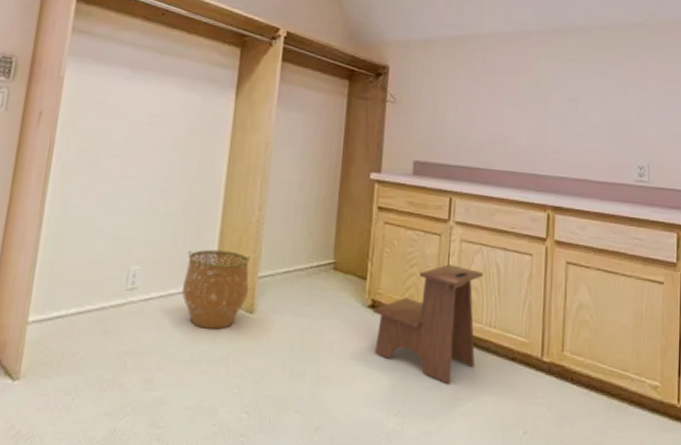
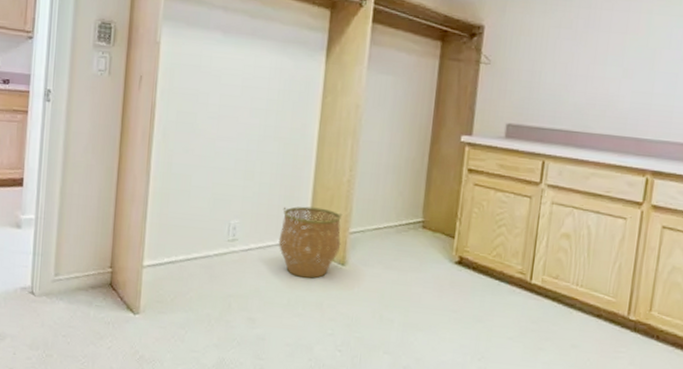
step stool: present [372,264,483,384] -> none [459,225,573,336]

